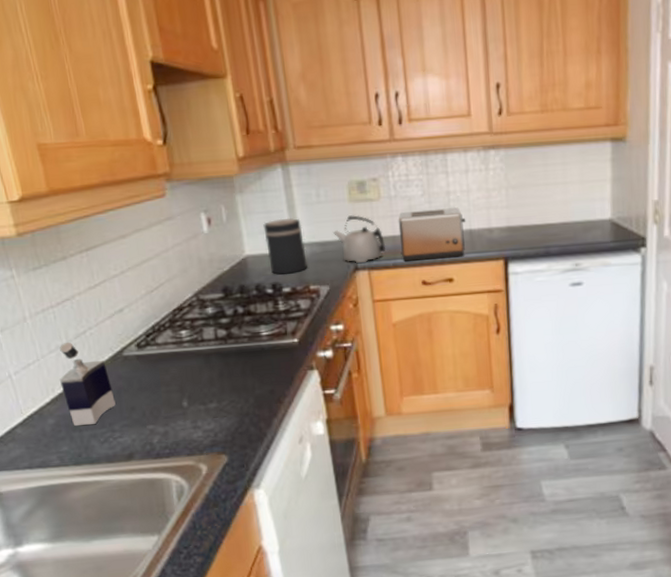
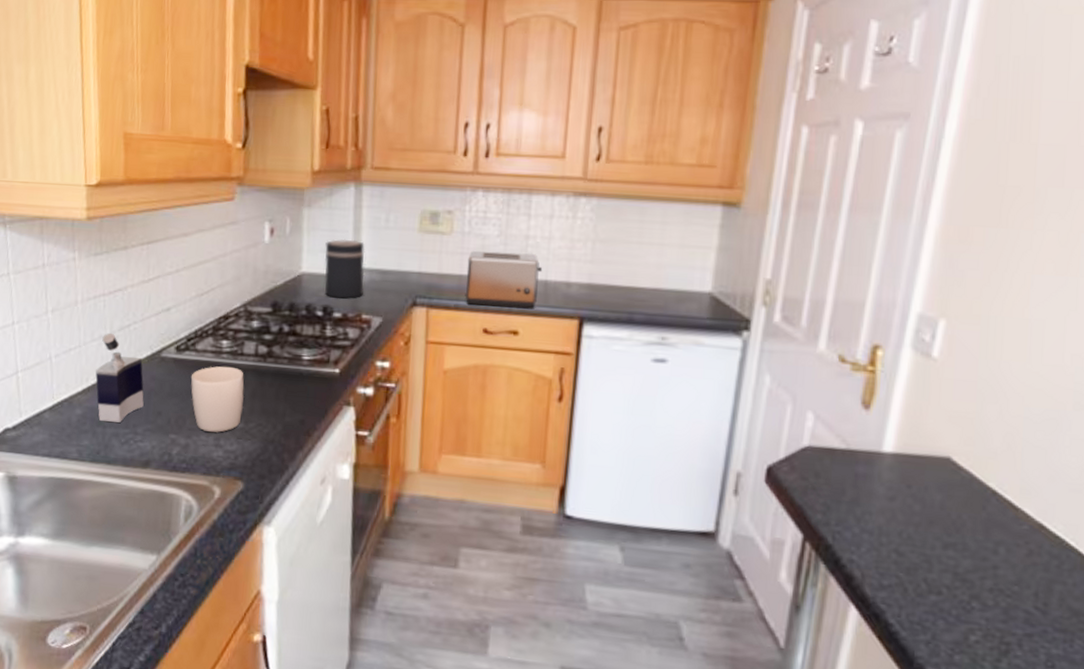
mug: none [157,353,214,417] -> present [190,366,245,433]
kettle: present [332,215,386,263] -> none [395,246,450,299]

